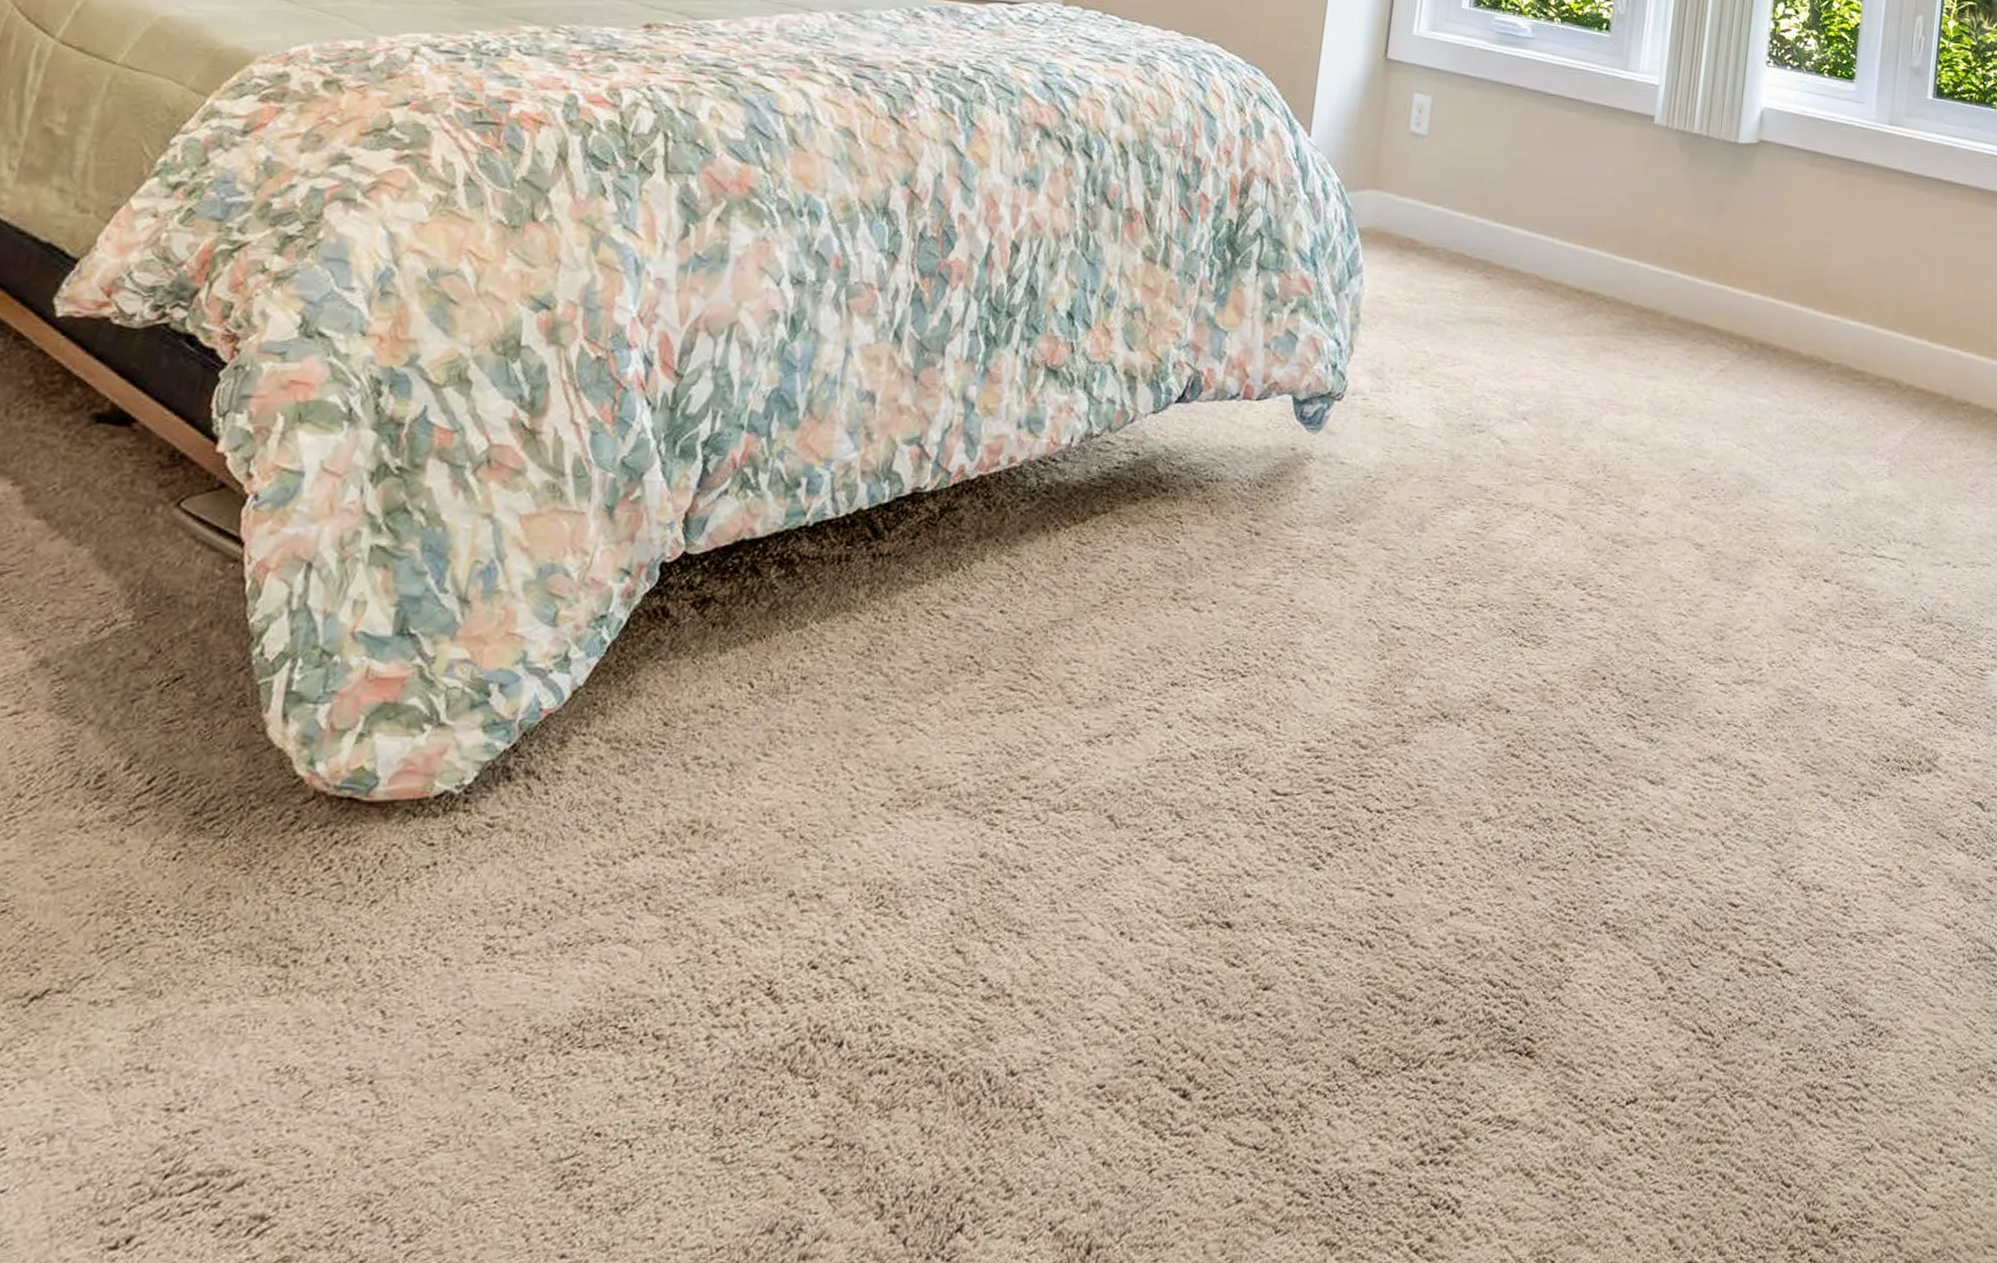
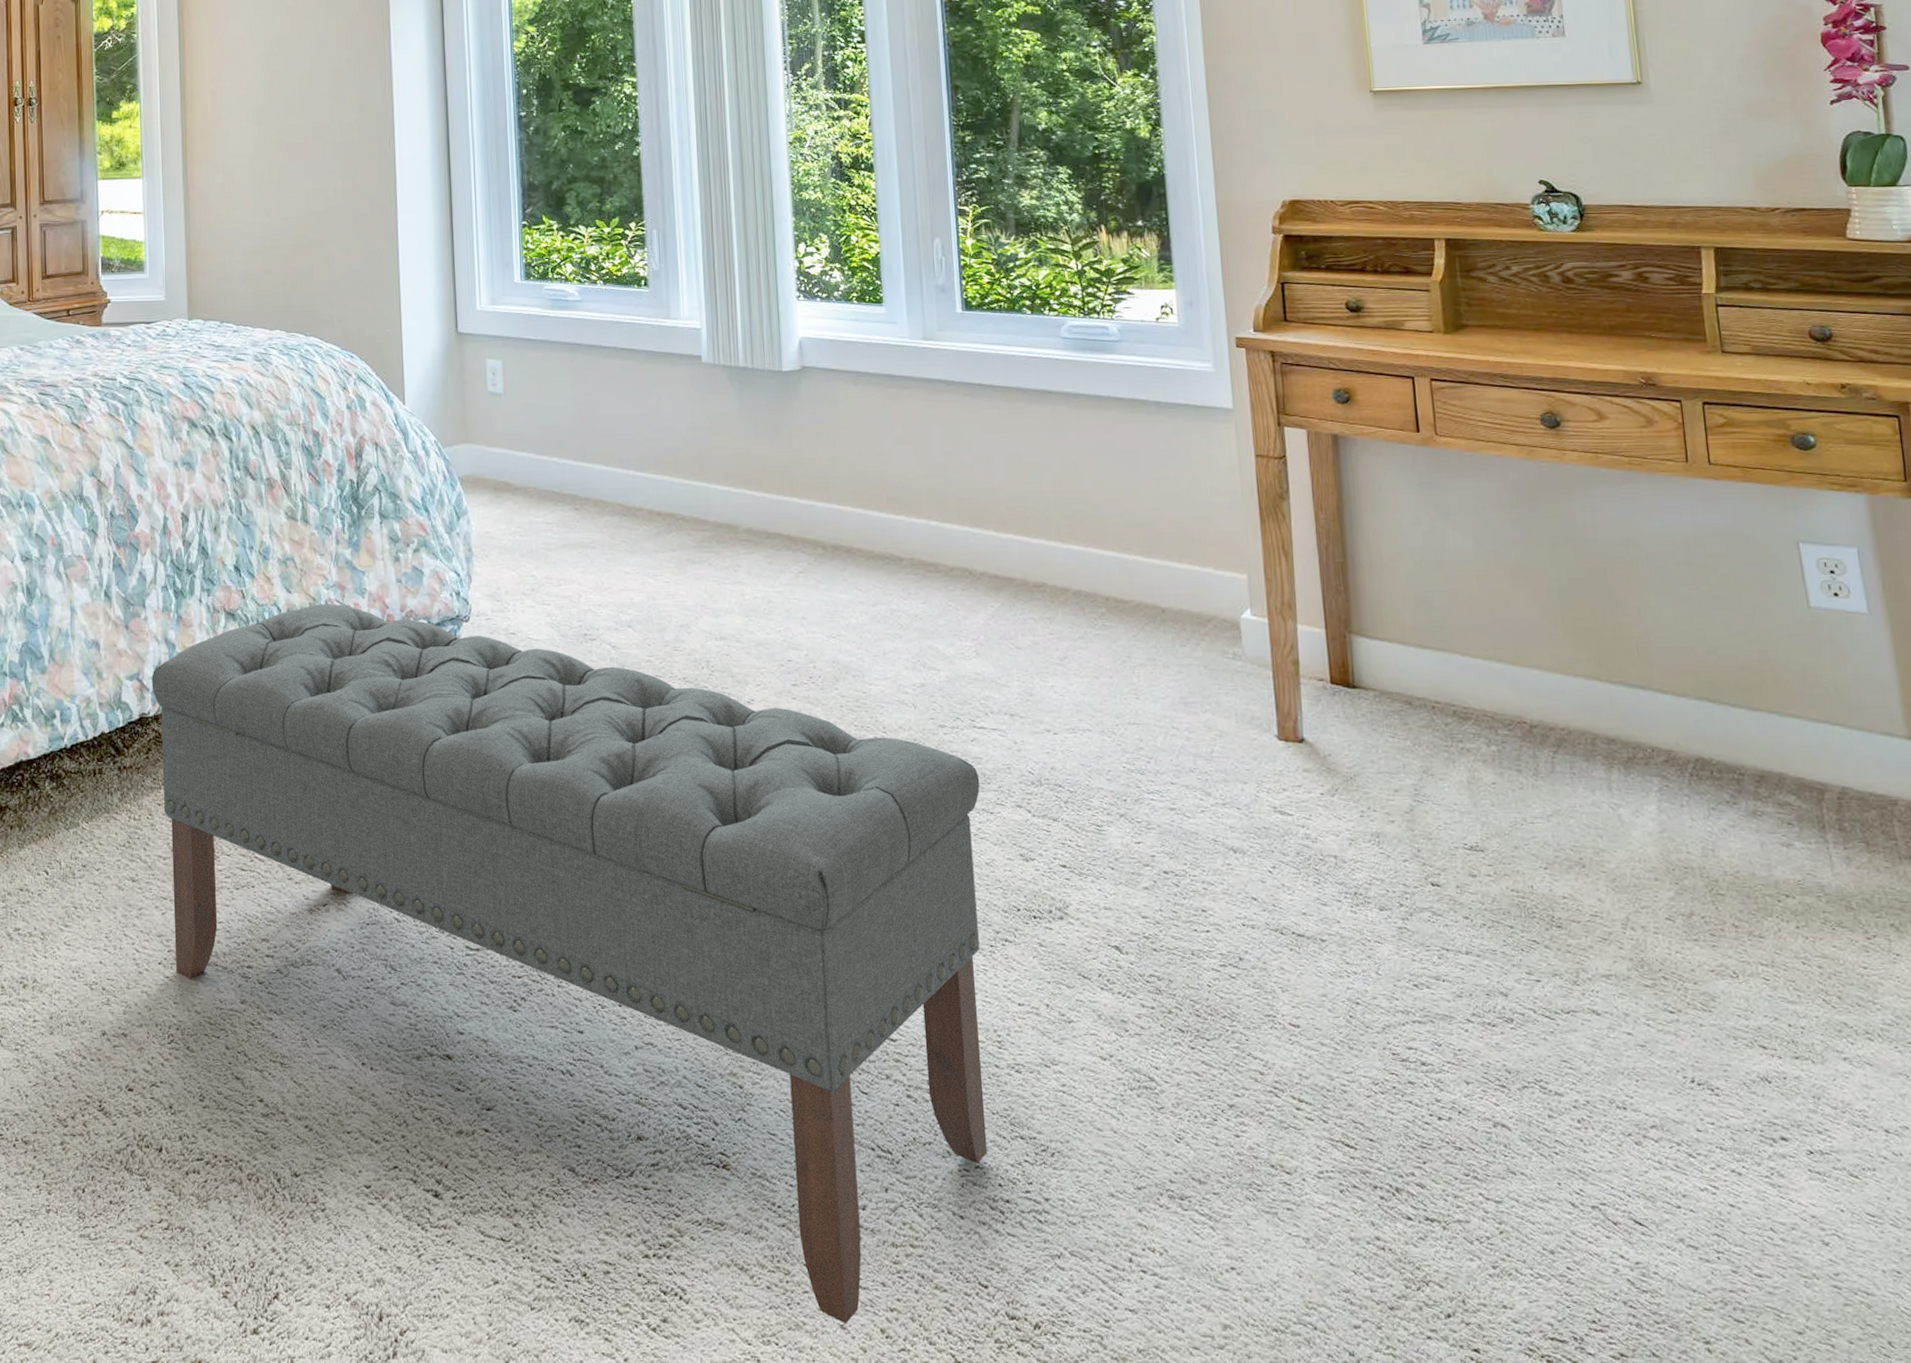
bench: none [901,366,1871,1236] -> present [151,604,988,1325]

